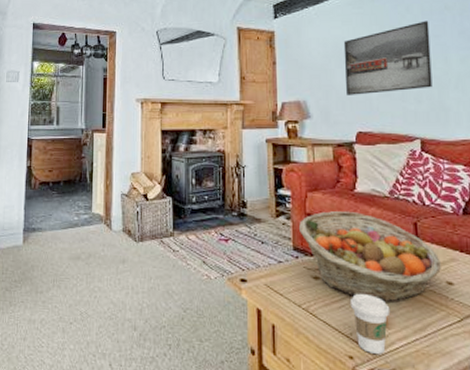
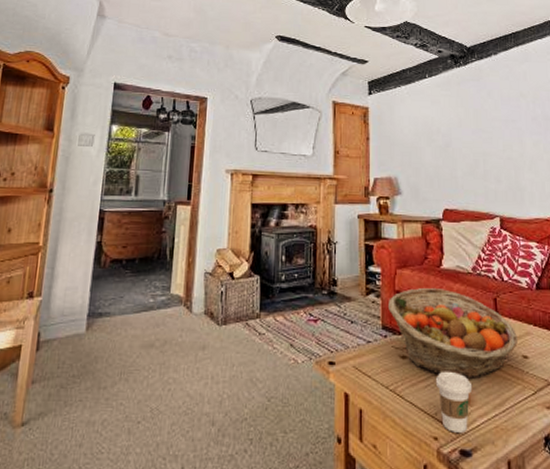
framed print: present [343,20,433,95] -> none [432,106,510,173]

